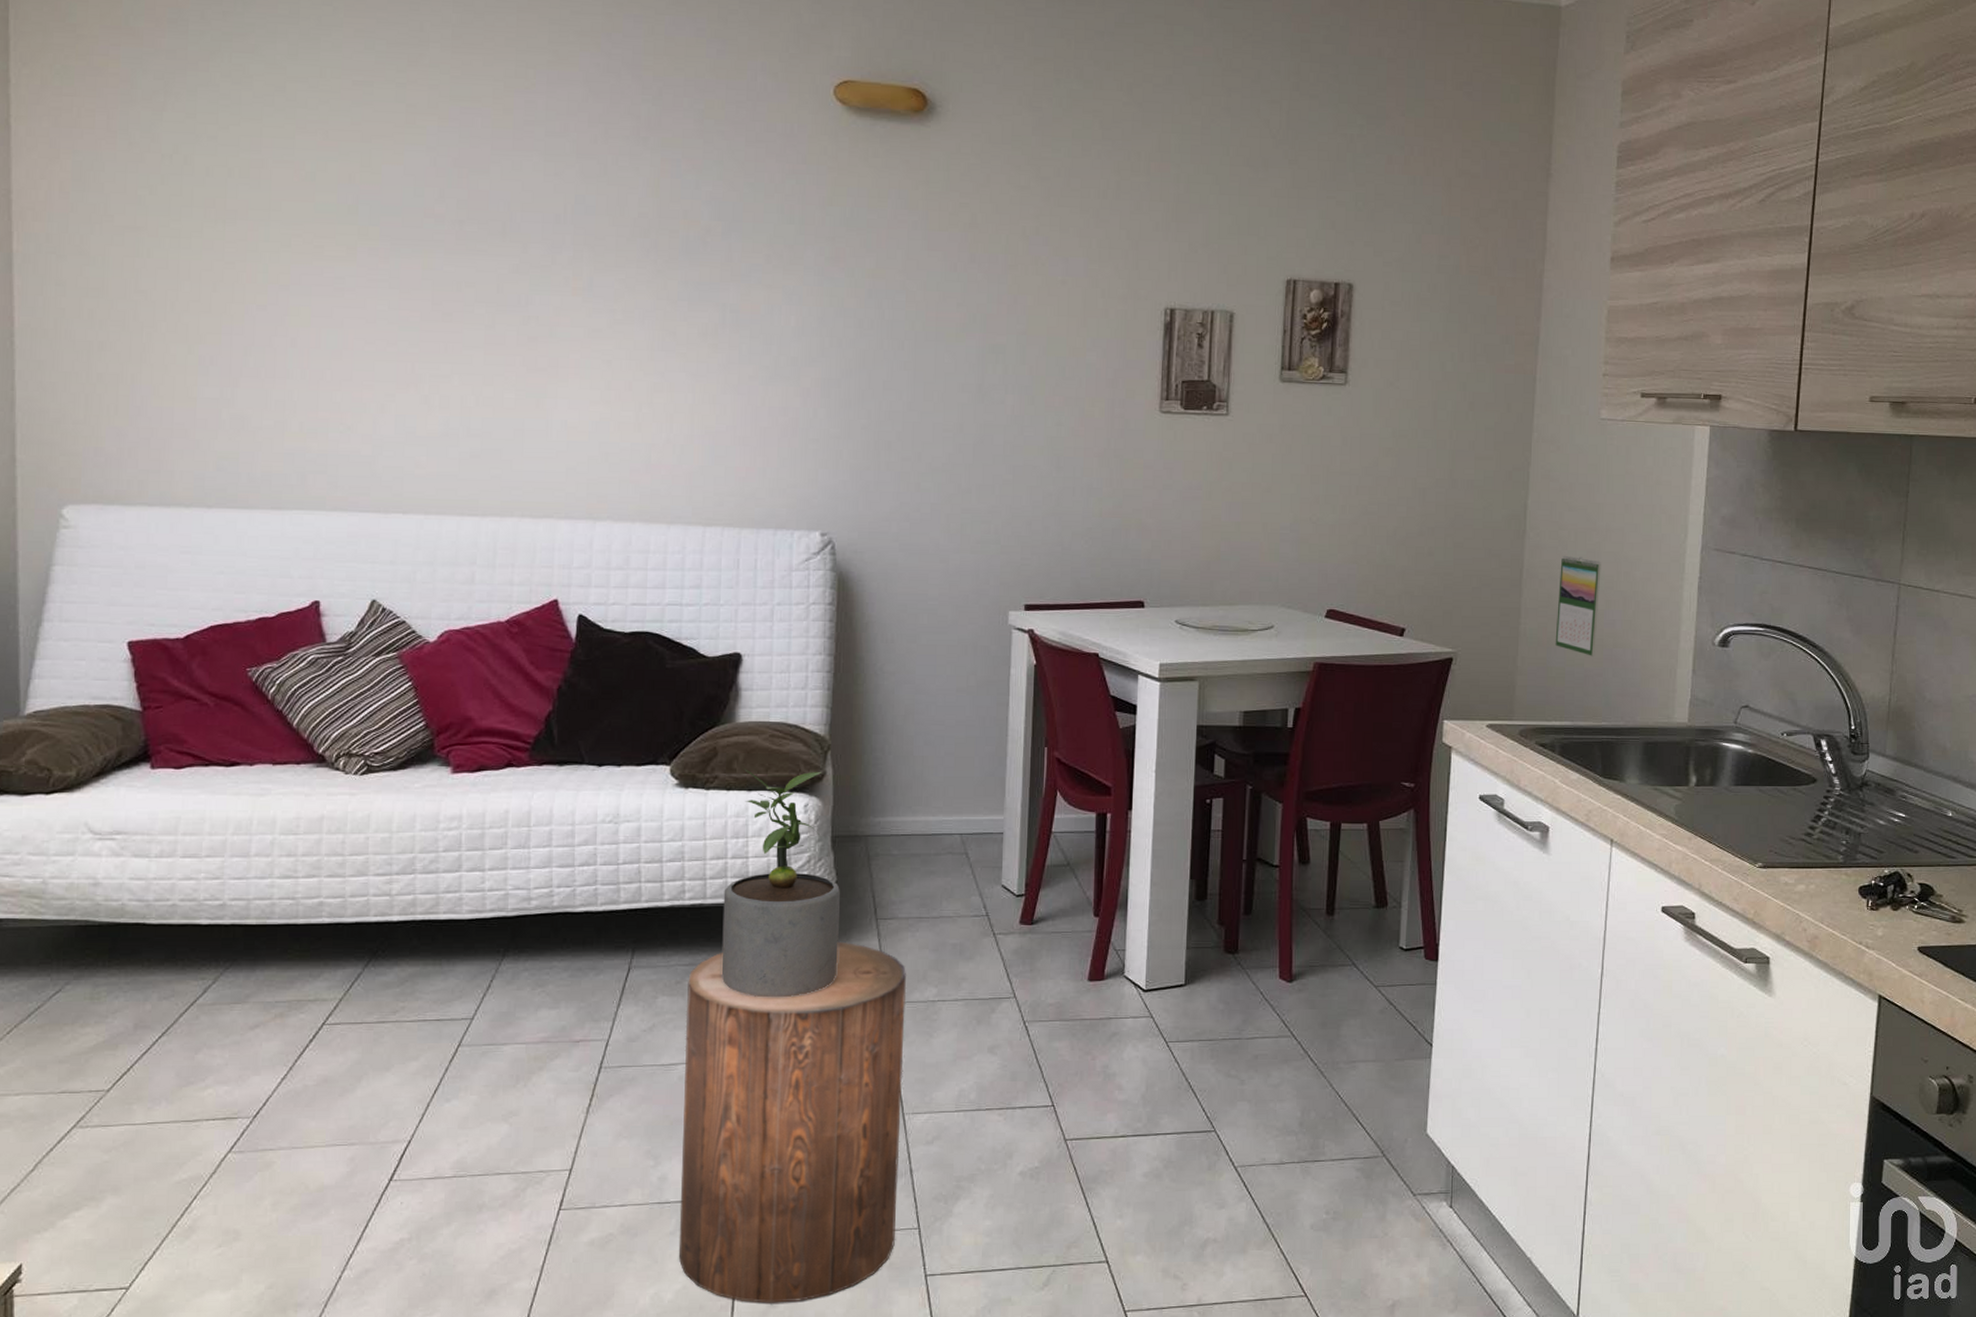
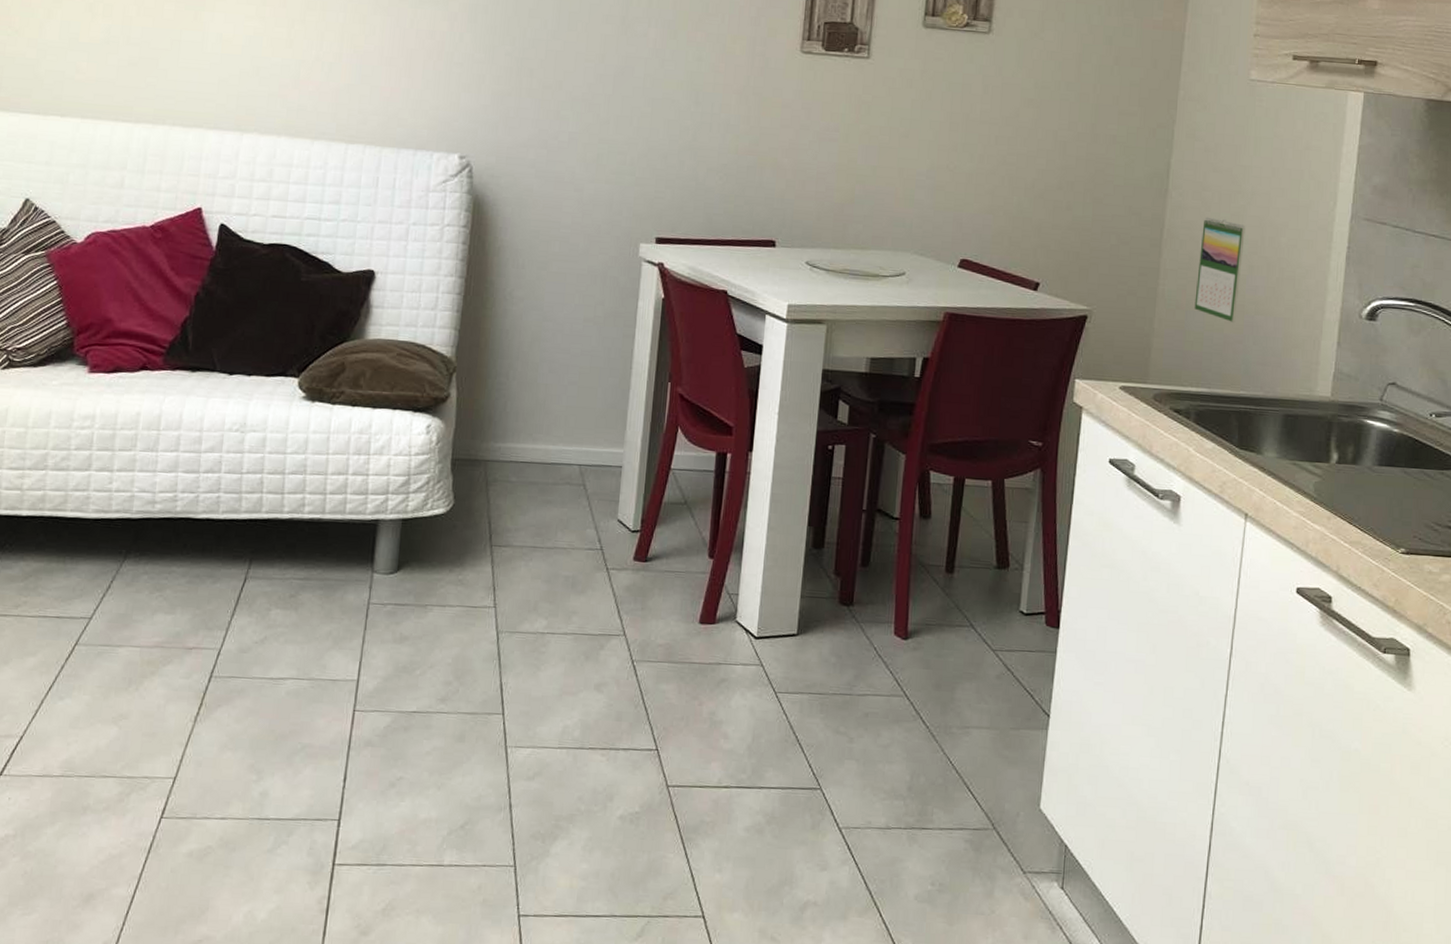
stool: present [678,941,907,1303] -> none [274,565,518,932]
potted plant: present [721,767,841,998] -> none [334,384,458,619]

